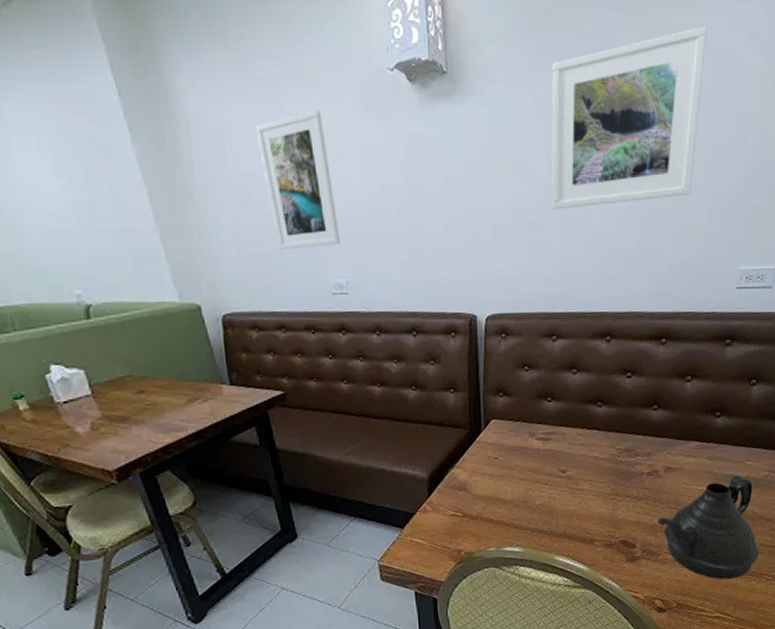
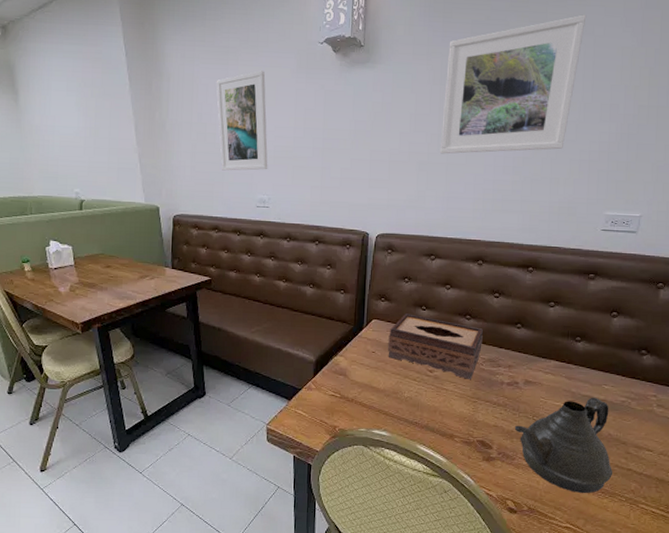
tissue box: none [512,407,617,475] -> present [388,313,483,379]

